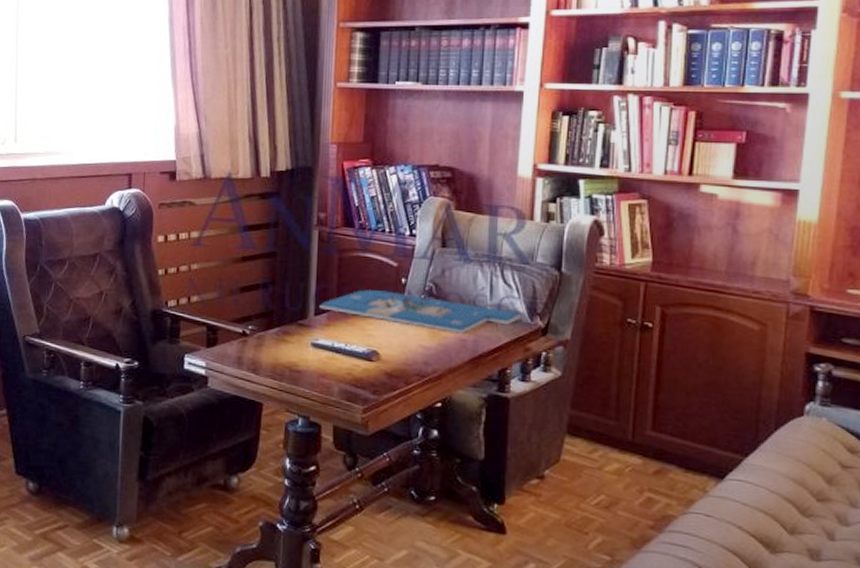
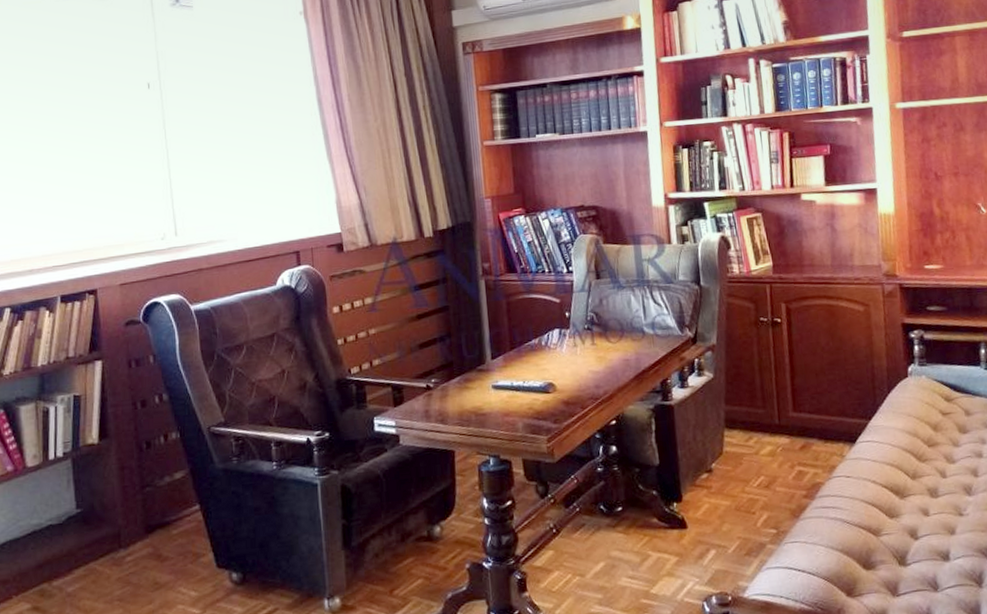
board game: present [319,290,522,334] -> none [495,325,673,355]

